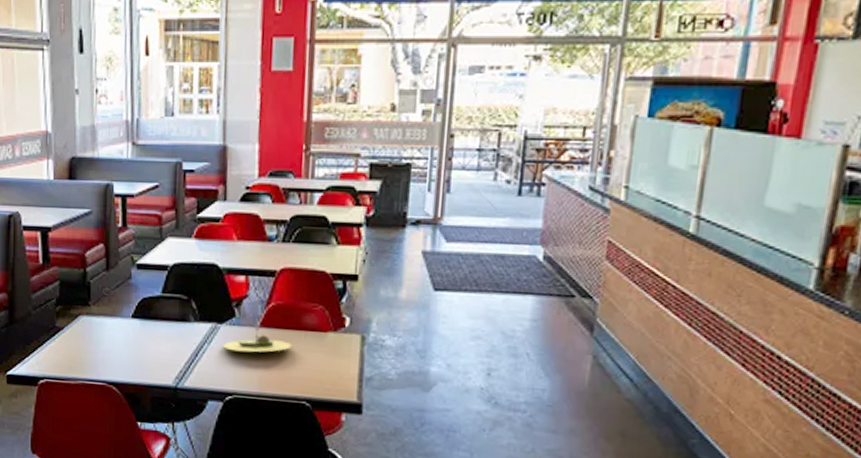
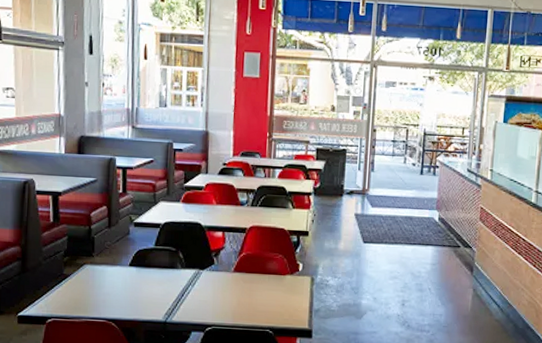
avocado: present [223,327,292,353] -> none [205,272,258,292]

